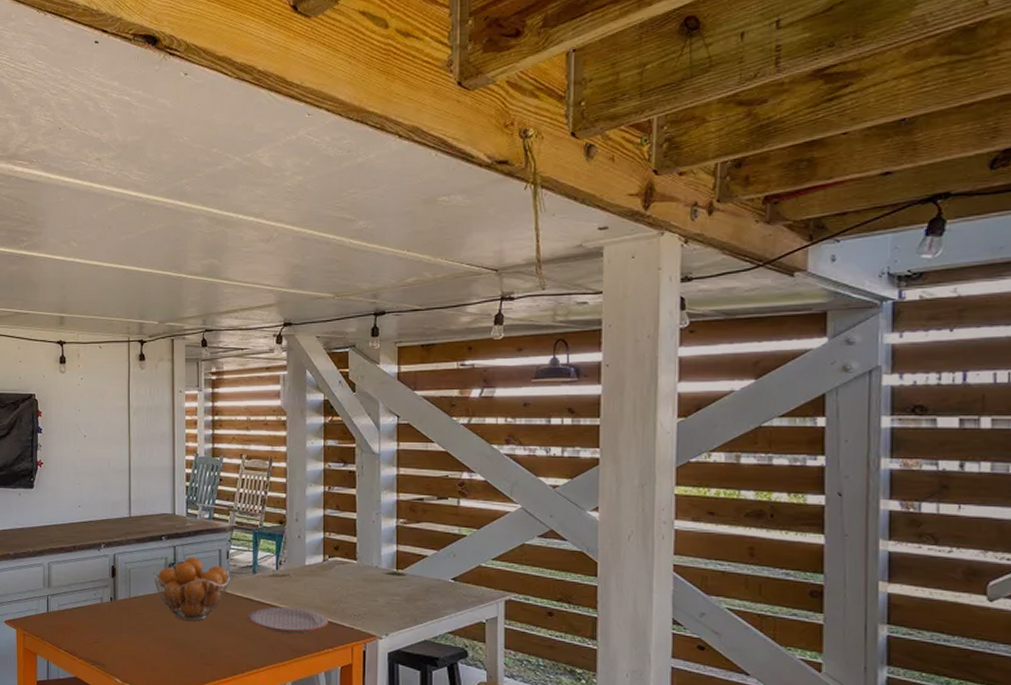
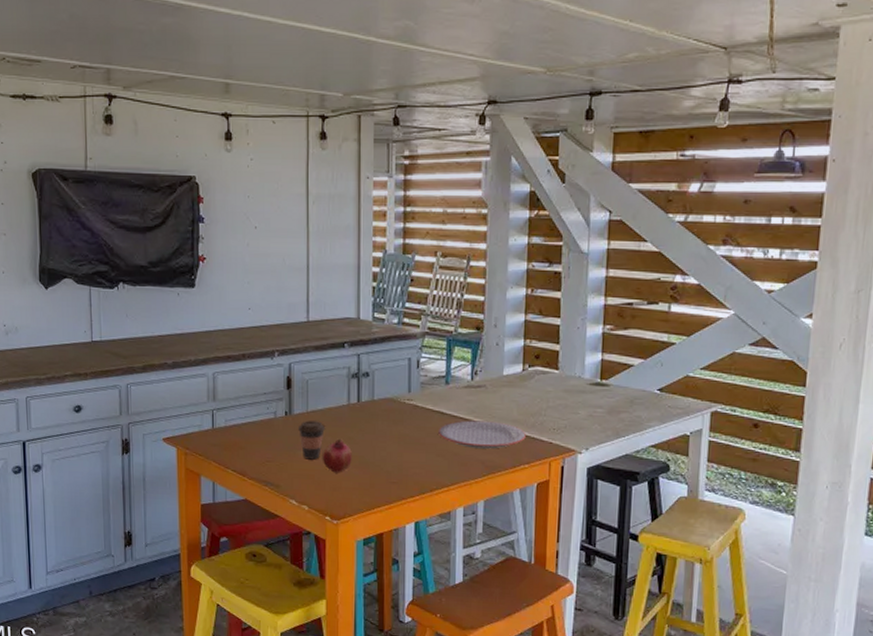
coffee cup: none [121,606,146,642] -> present [297,420,326,460]
fruit: none [143,622,170,654] -> present [322,438,352,473]
fruit basket: present [153,557,230,621] -> none [334,366,420,437]

